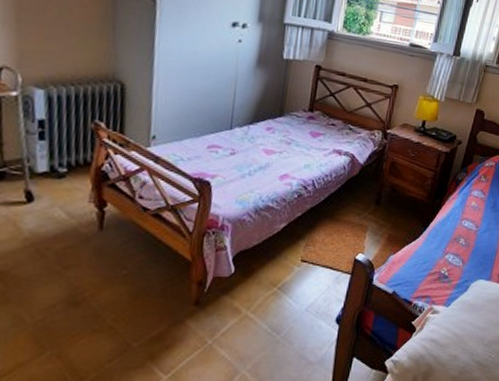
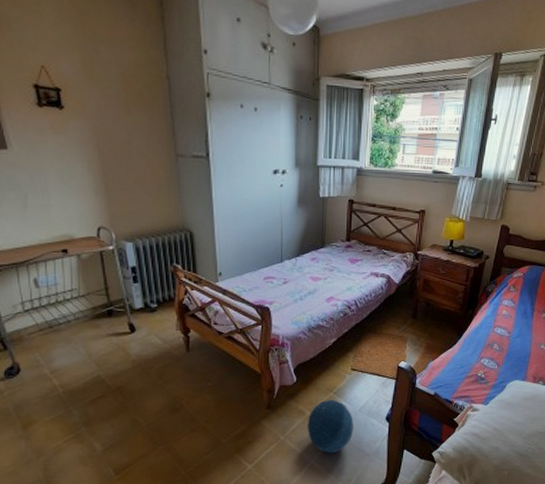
ball: none [241,296,299,361] -> present [307,400,354,453]

